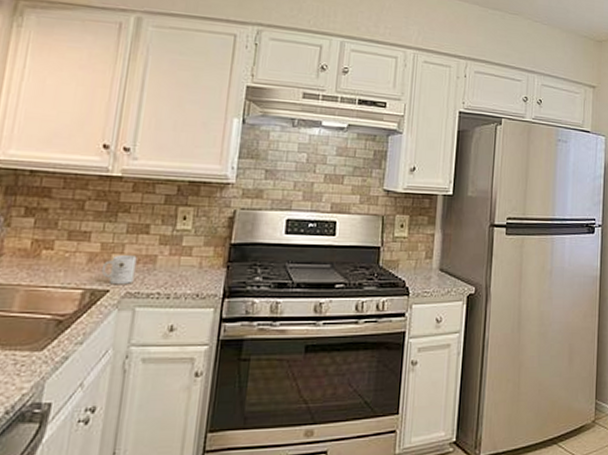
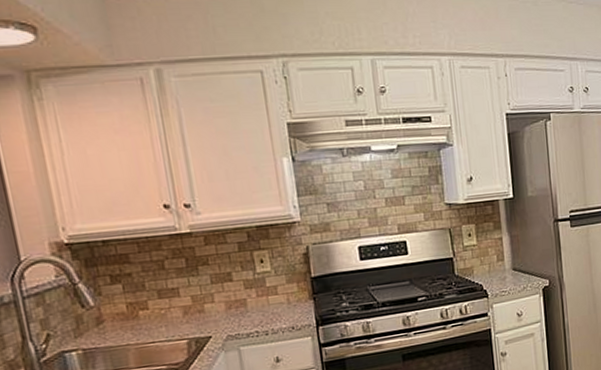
mug: present [101,254,137,285] -> none [198,302,232,331]

